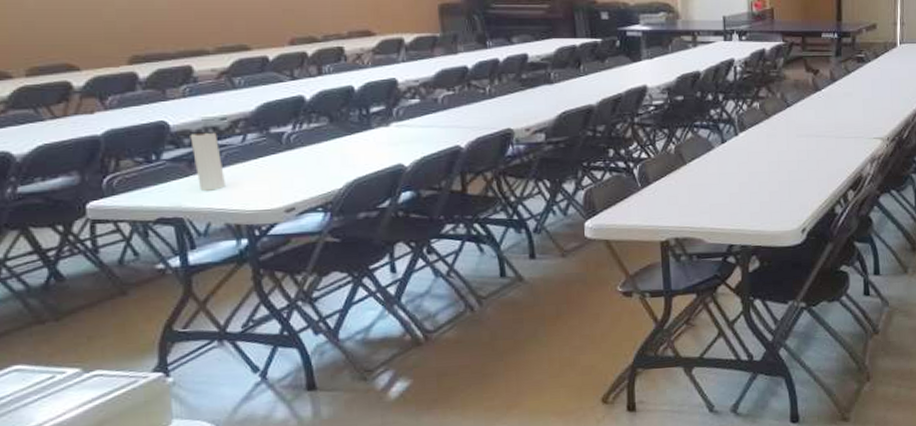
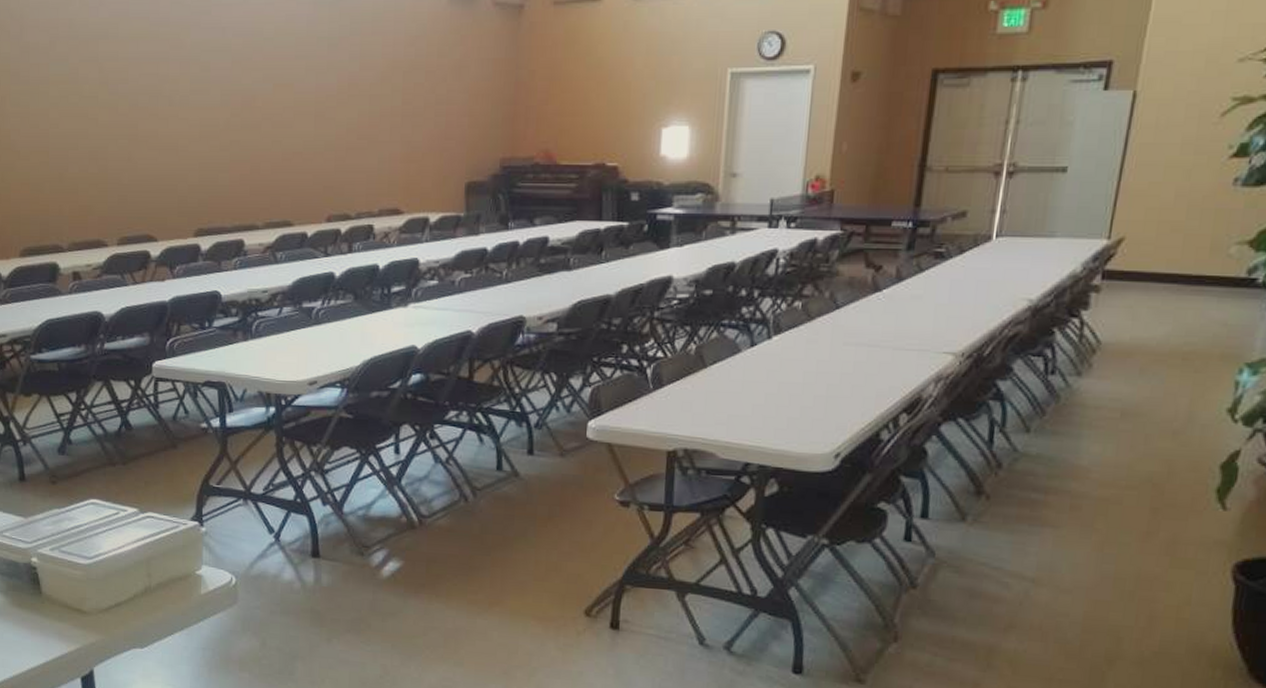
paper towel roll: present [190,132,227,192] -> none [236,303,262,360]

